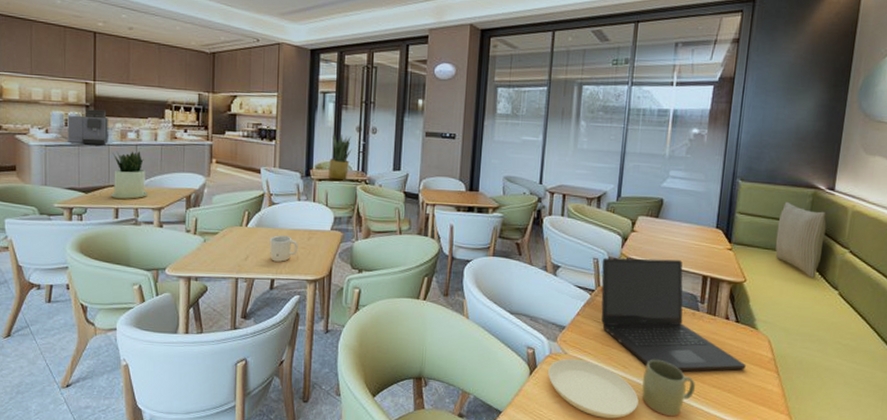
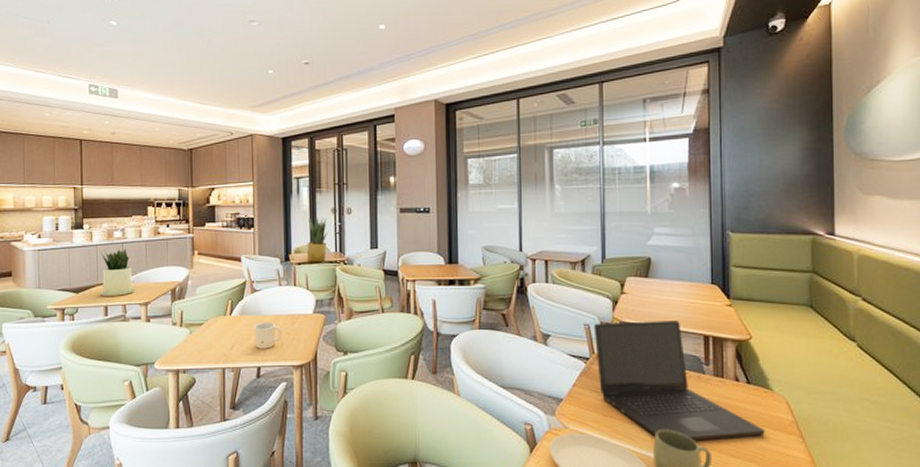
coffee machine: present [67,109,108,145] -> none [58,212,96,247]
pillow: present [775,201,827,279] -> none [778,250,832,331]

